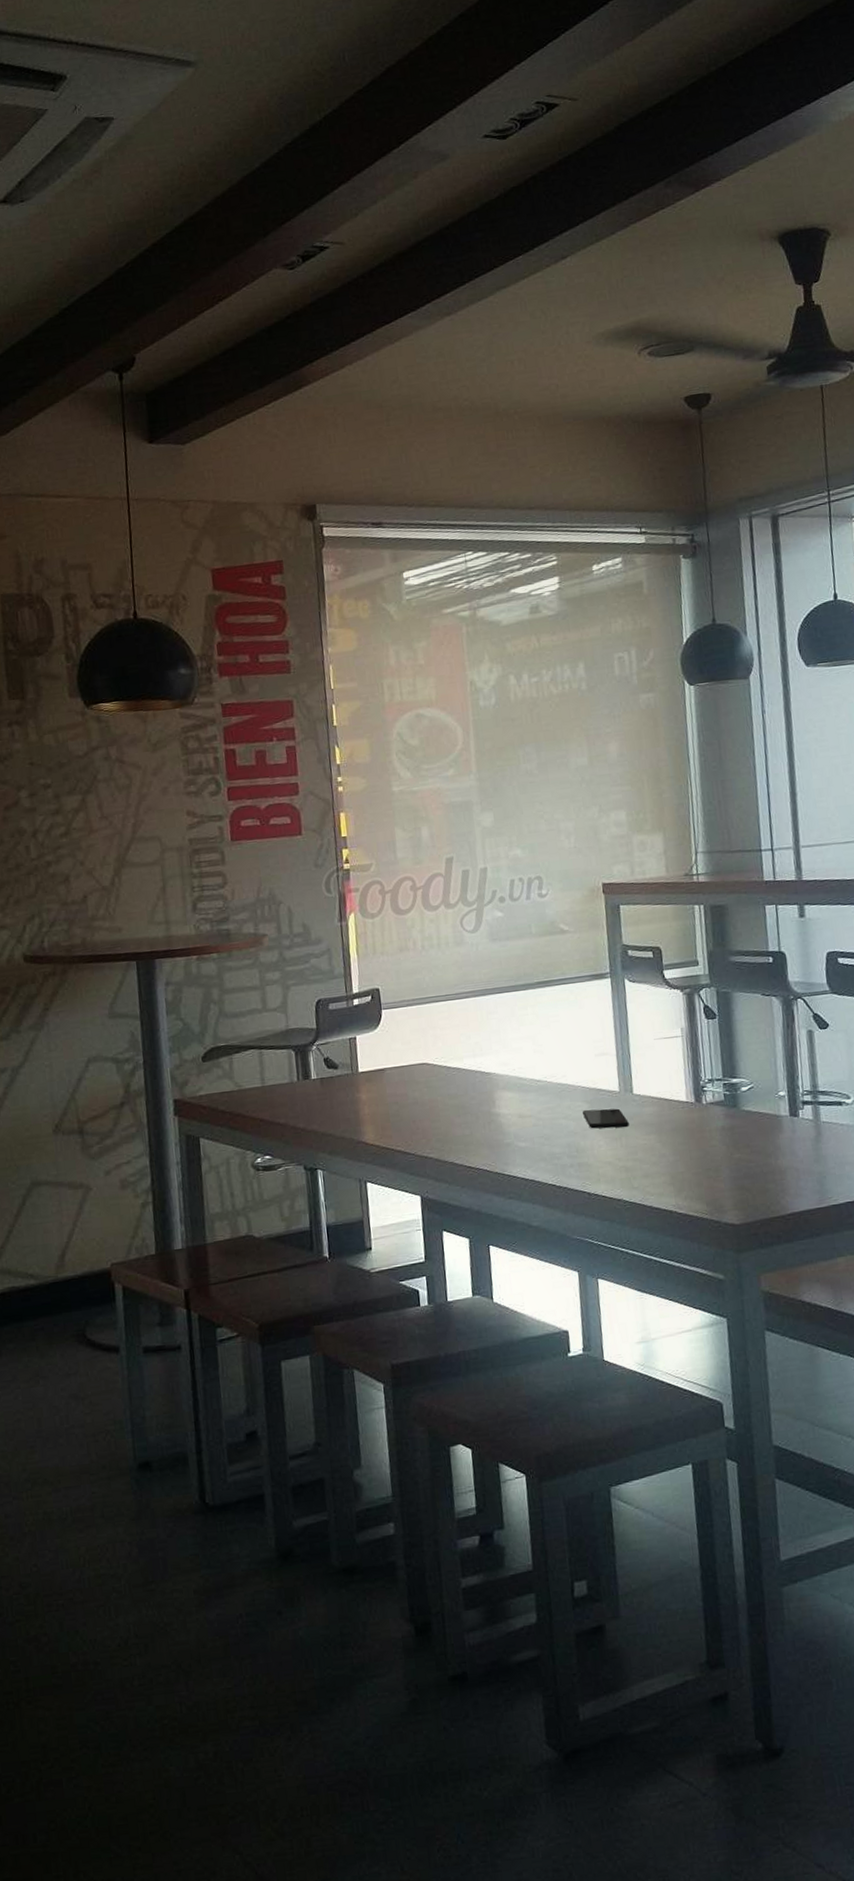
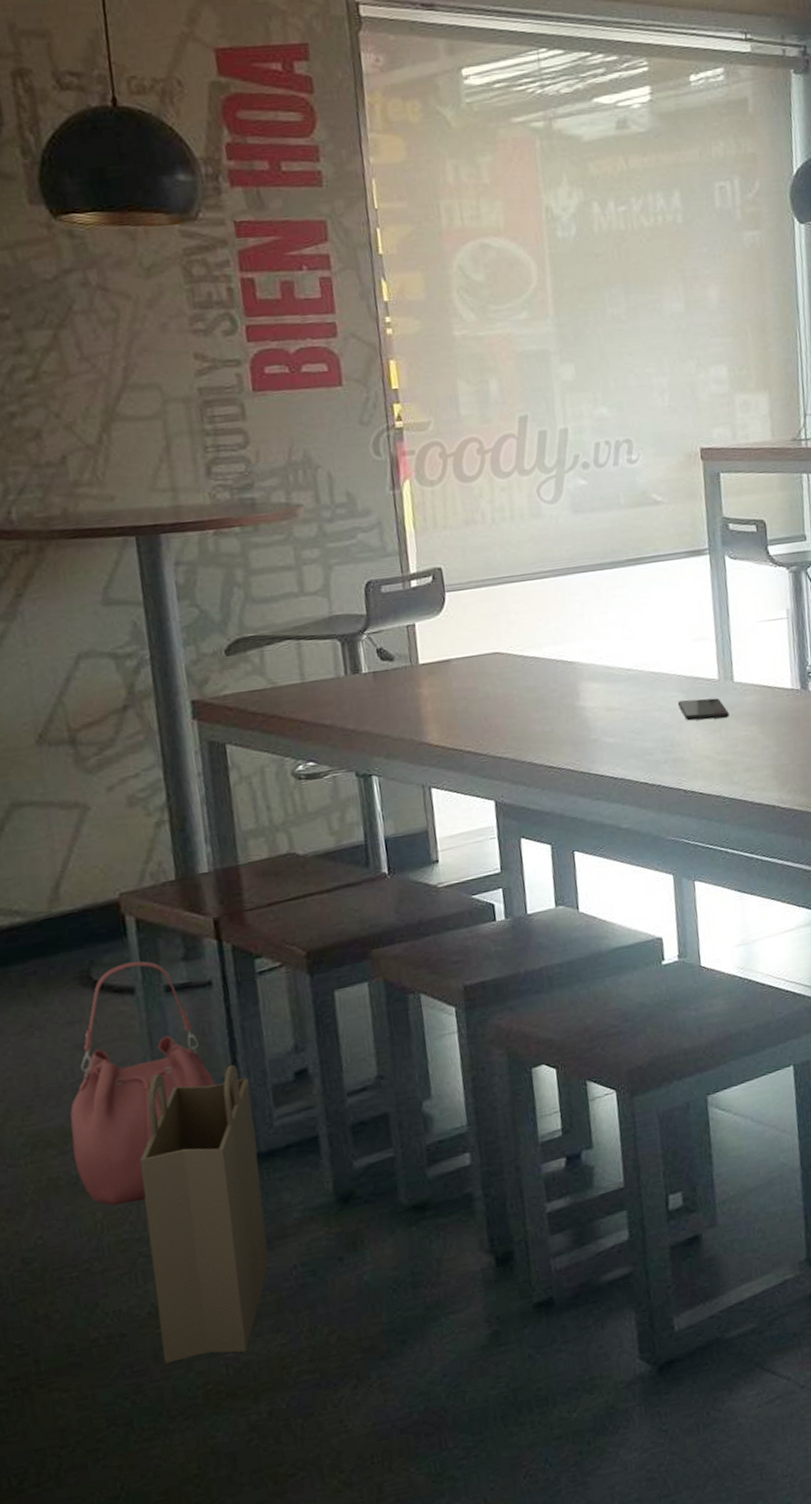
handbag: none [63,1324,181,1543] -> present [70,961,216,1206]
shopping bag: none [117,1422,219,1695] -> present [139,1064,269,1364]

